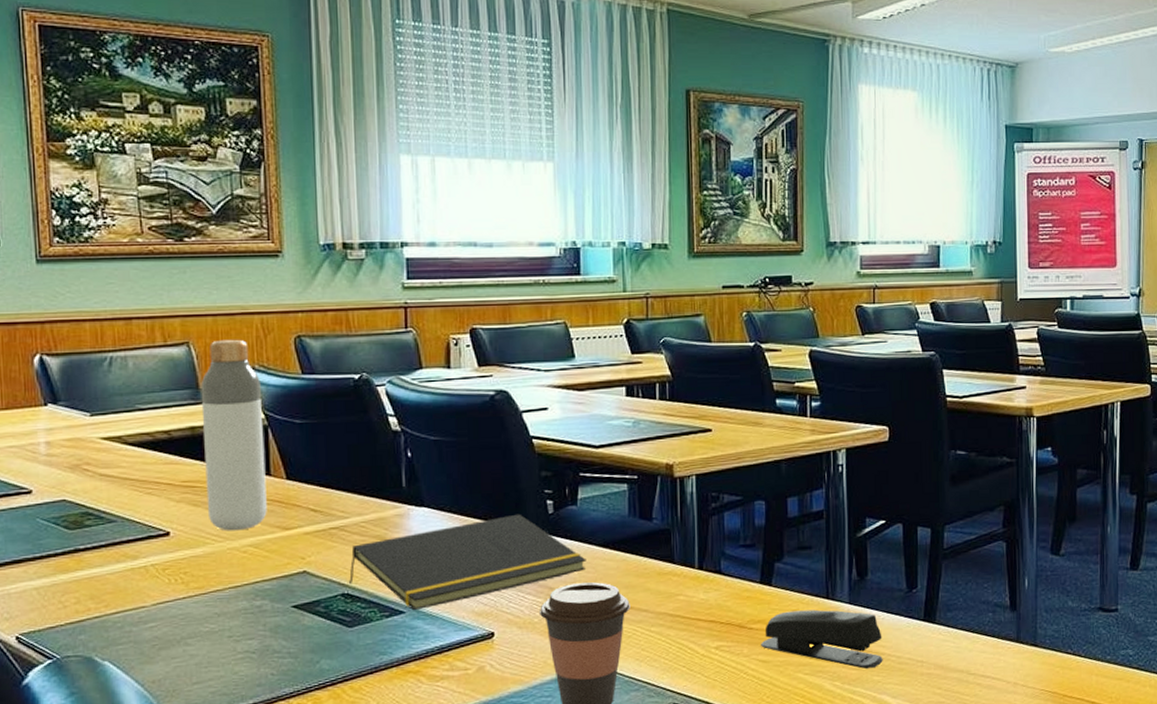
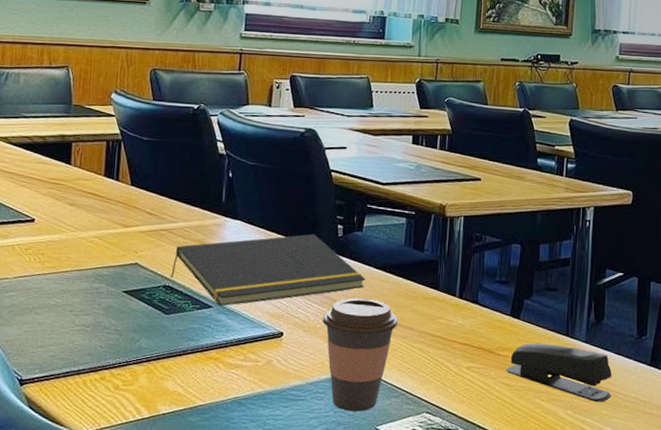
bottle: present [200,339,267,531] -> none [66,67,120,224]

